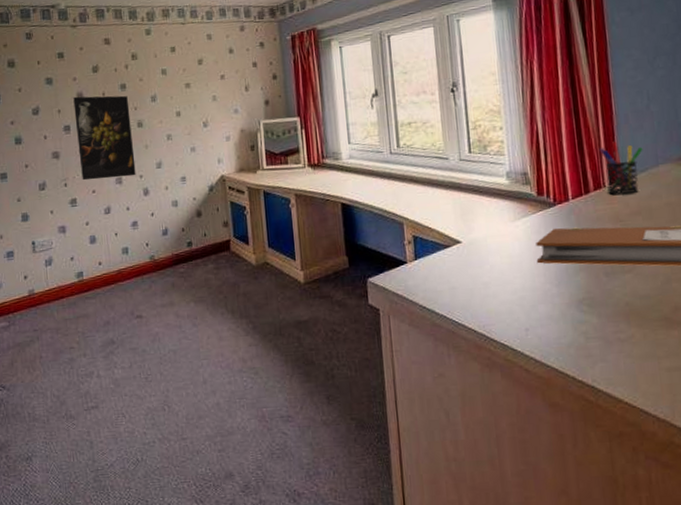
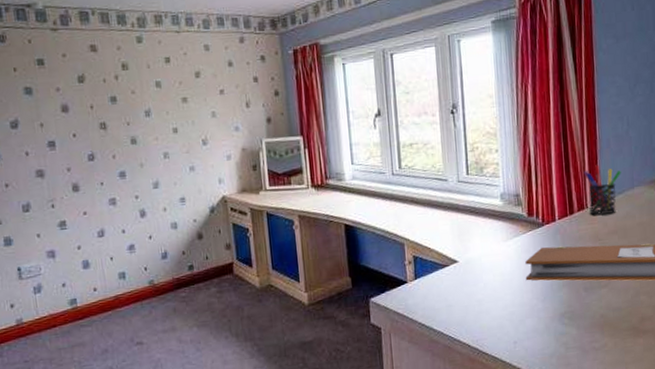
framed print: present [73,95,136,181] -> none [57,109,131,202]

